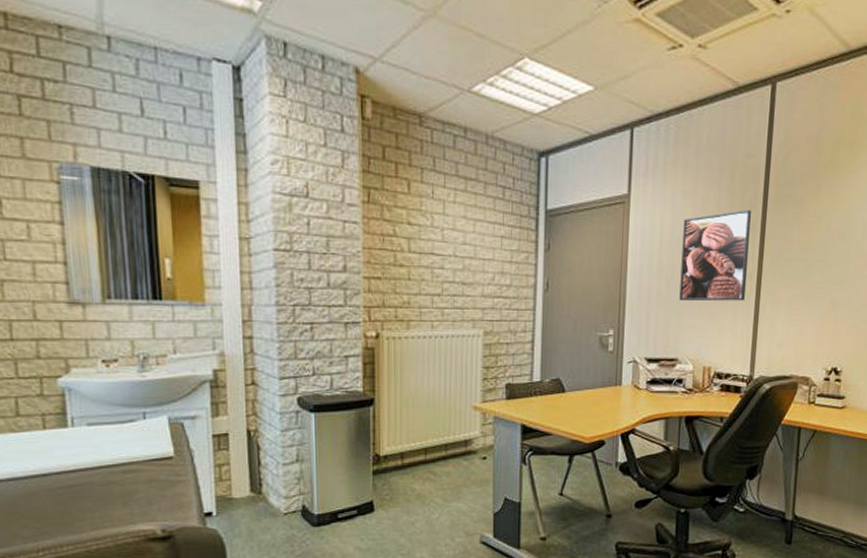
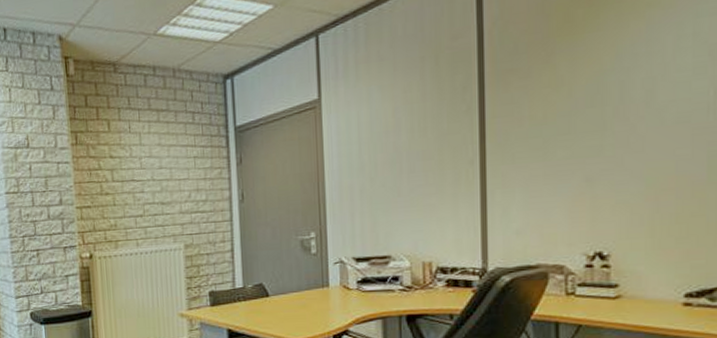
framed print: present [679,210,751,302] -> none [384,92,466,197]

